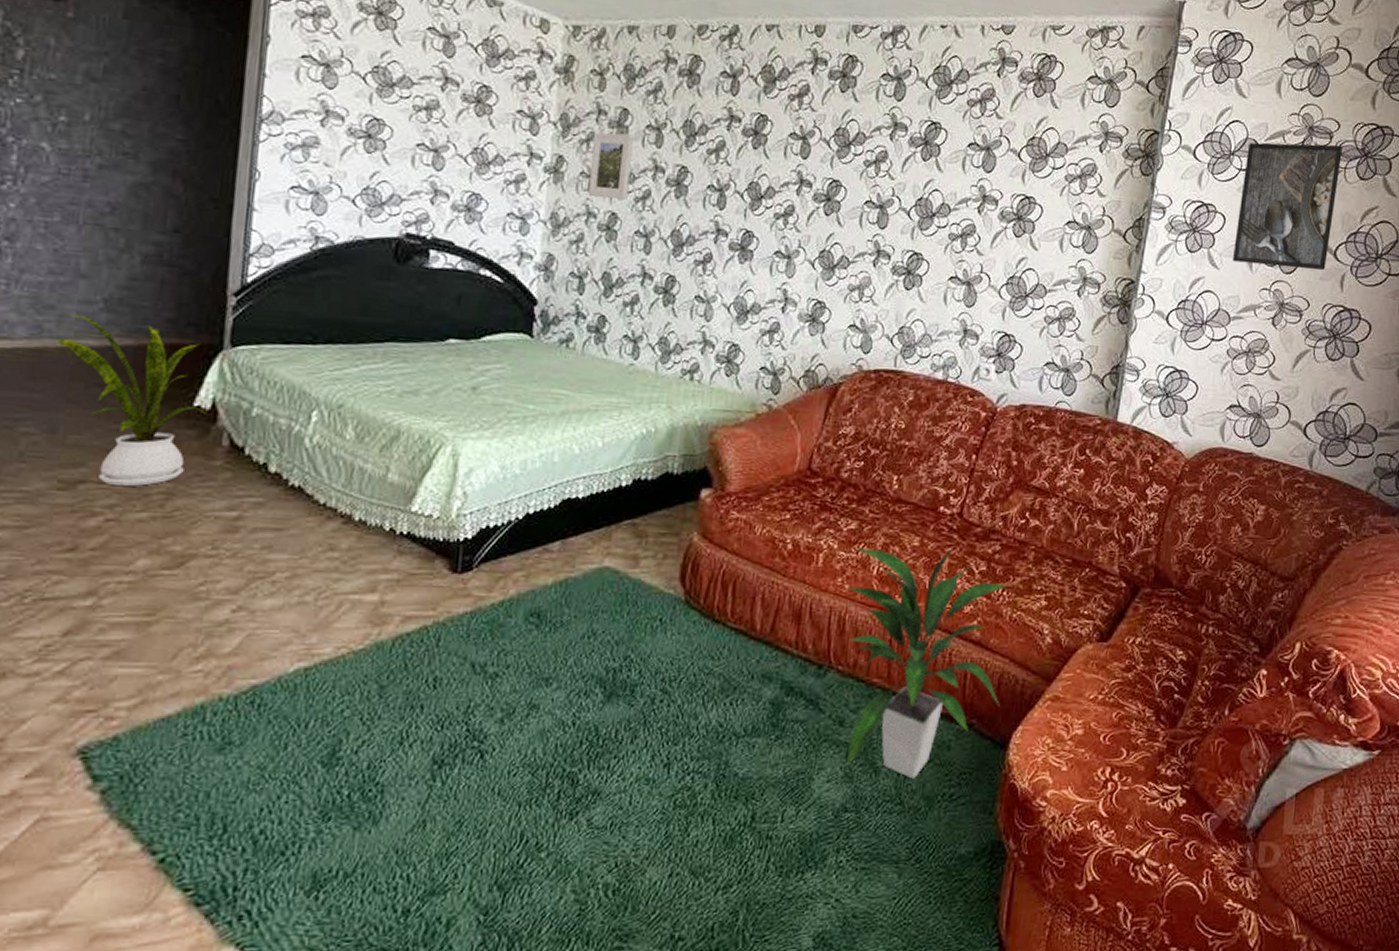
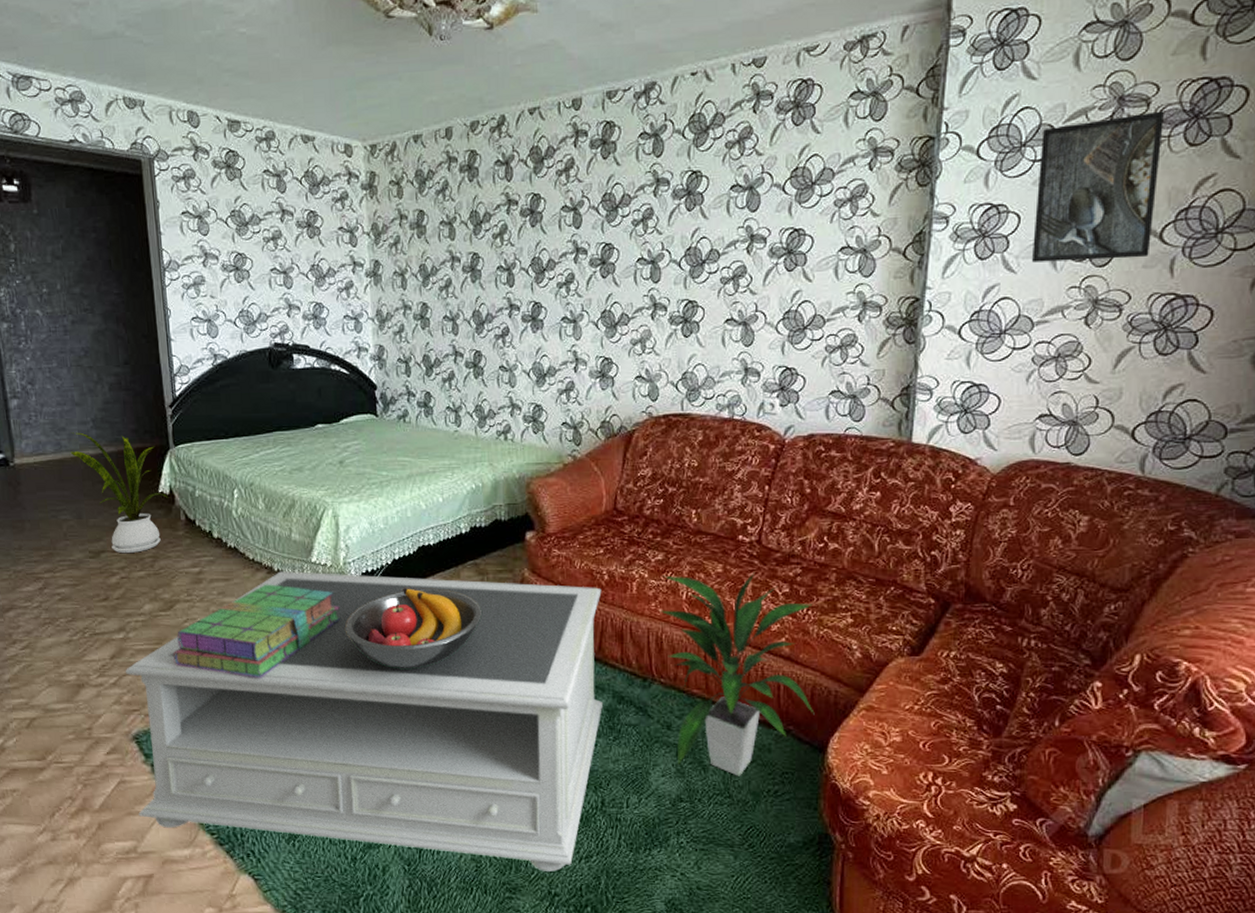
coffee table: none [62,521,783,909] -> present [125,571,604,872]
stack of books: none [170,537,441,665] -> present [173,584,340,679]
fruit bowl: none [445,548,633,652] -> present [345,587,482,668]
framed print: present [587,132,634,200] -> none [400,232,434,292]

